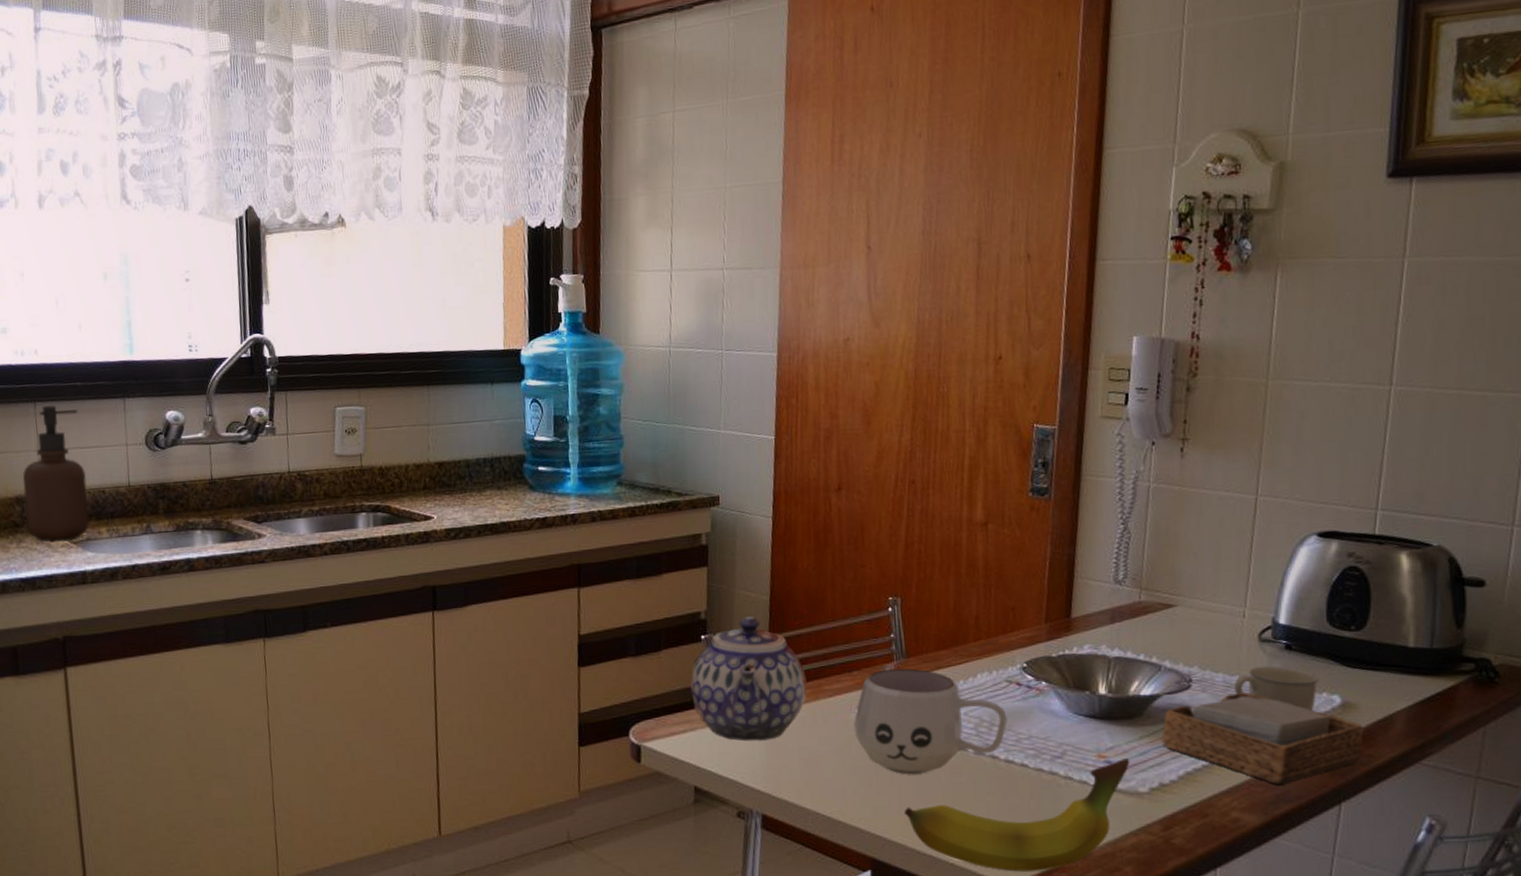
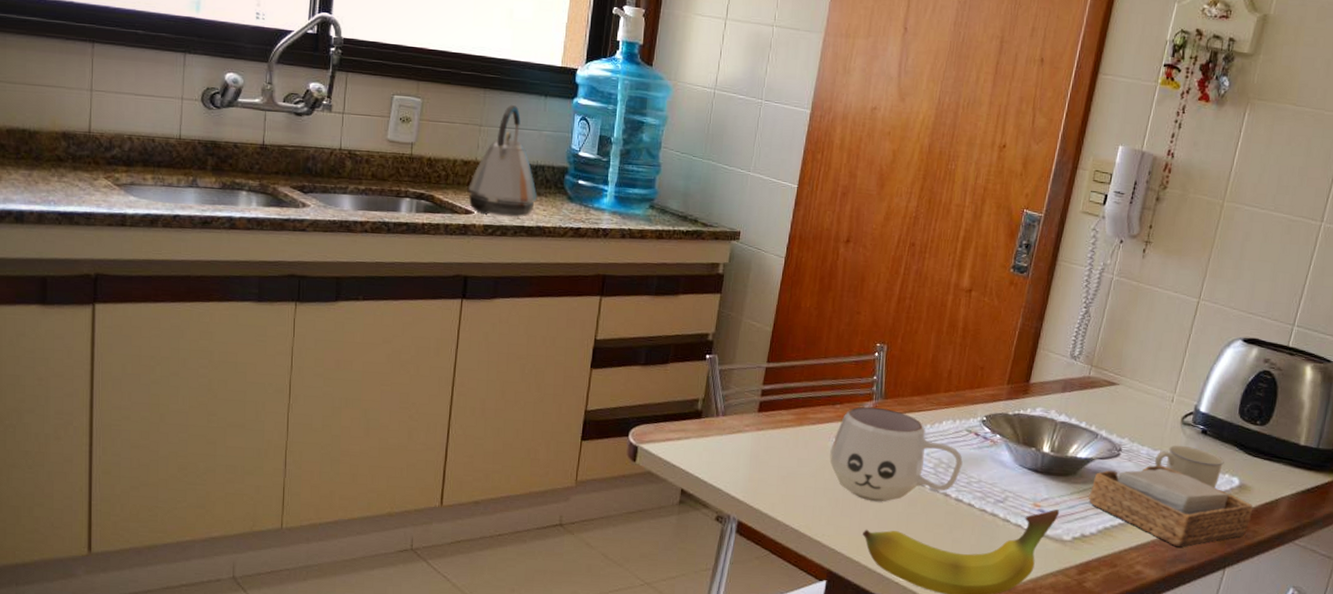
soap dispenser: present [22,405,89,541] -> none [70,48,138,181]
kettle: none [423,397,498,518] -> present [467,104,538,218]
teapot: present [689,616,807,742] -> none [689,343,795,456]

